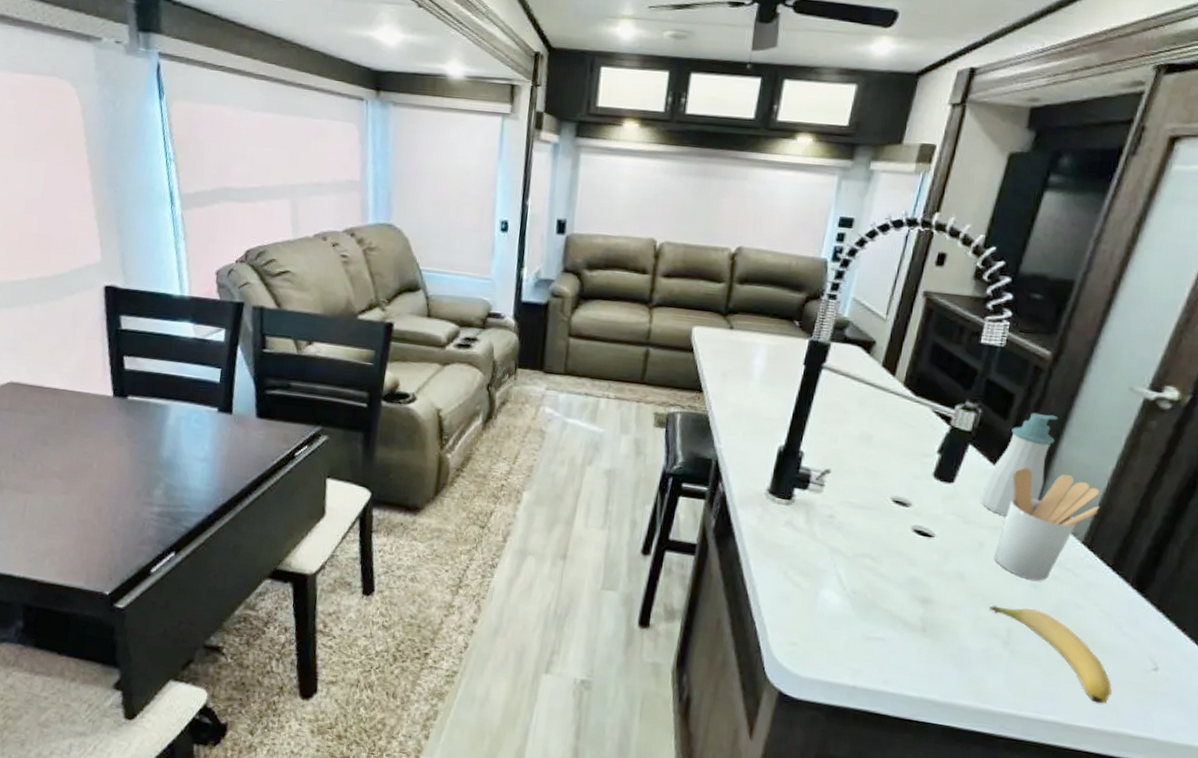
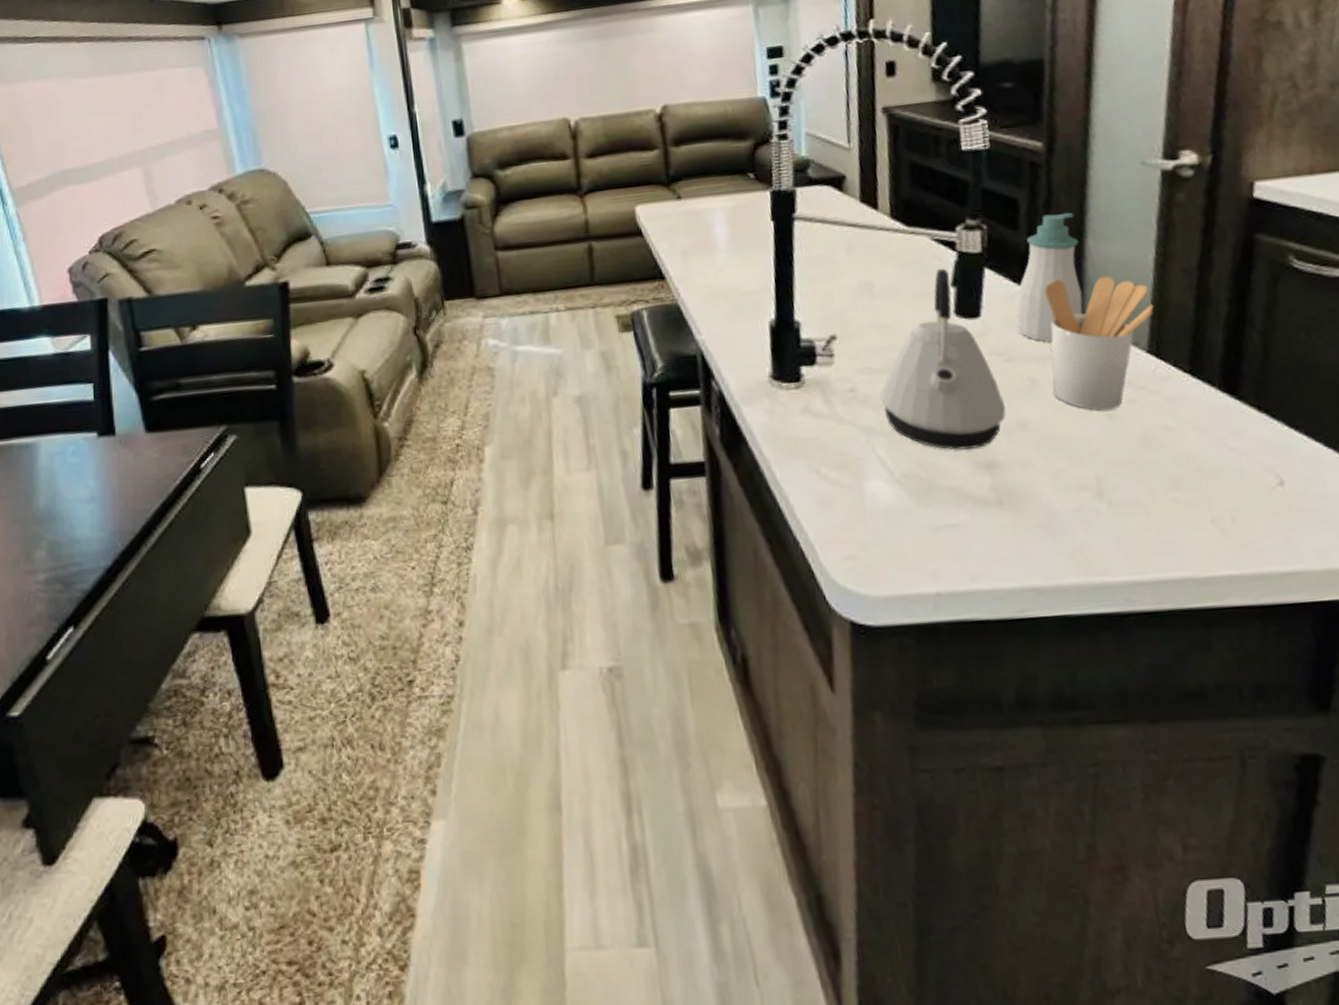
kettle: none [852,436,952,586] -> present [879,268,1006,450]
banana: present [989,605,1112,704] -> none [1067,445,1241,543]

